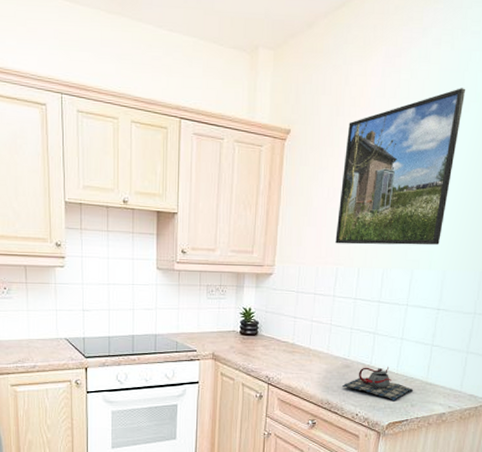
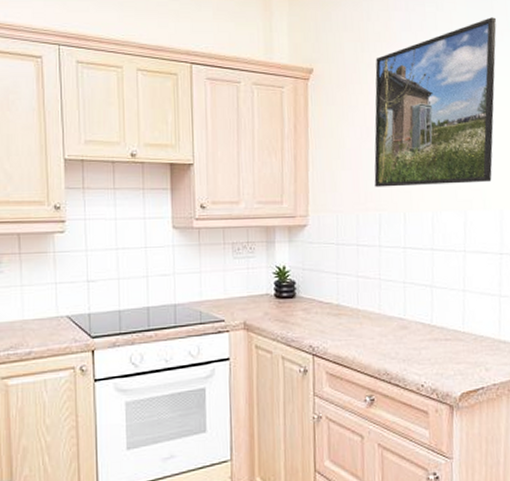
teapot: present [342,366,413,401] -> none [401,324,485,366]

